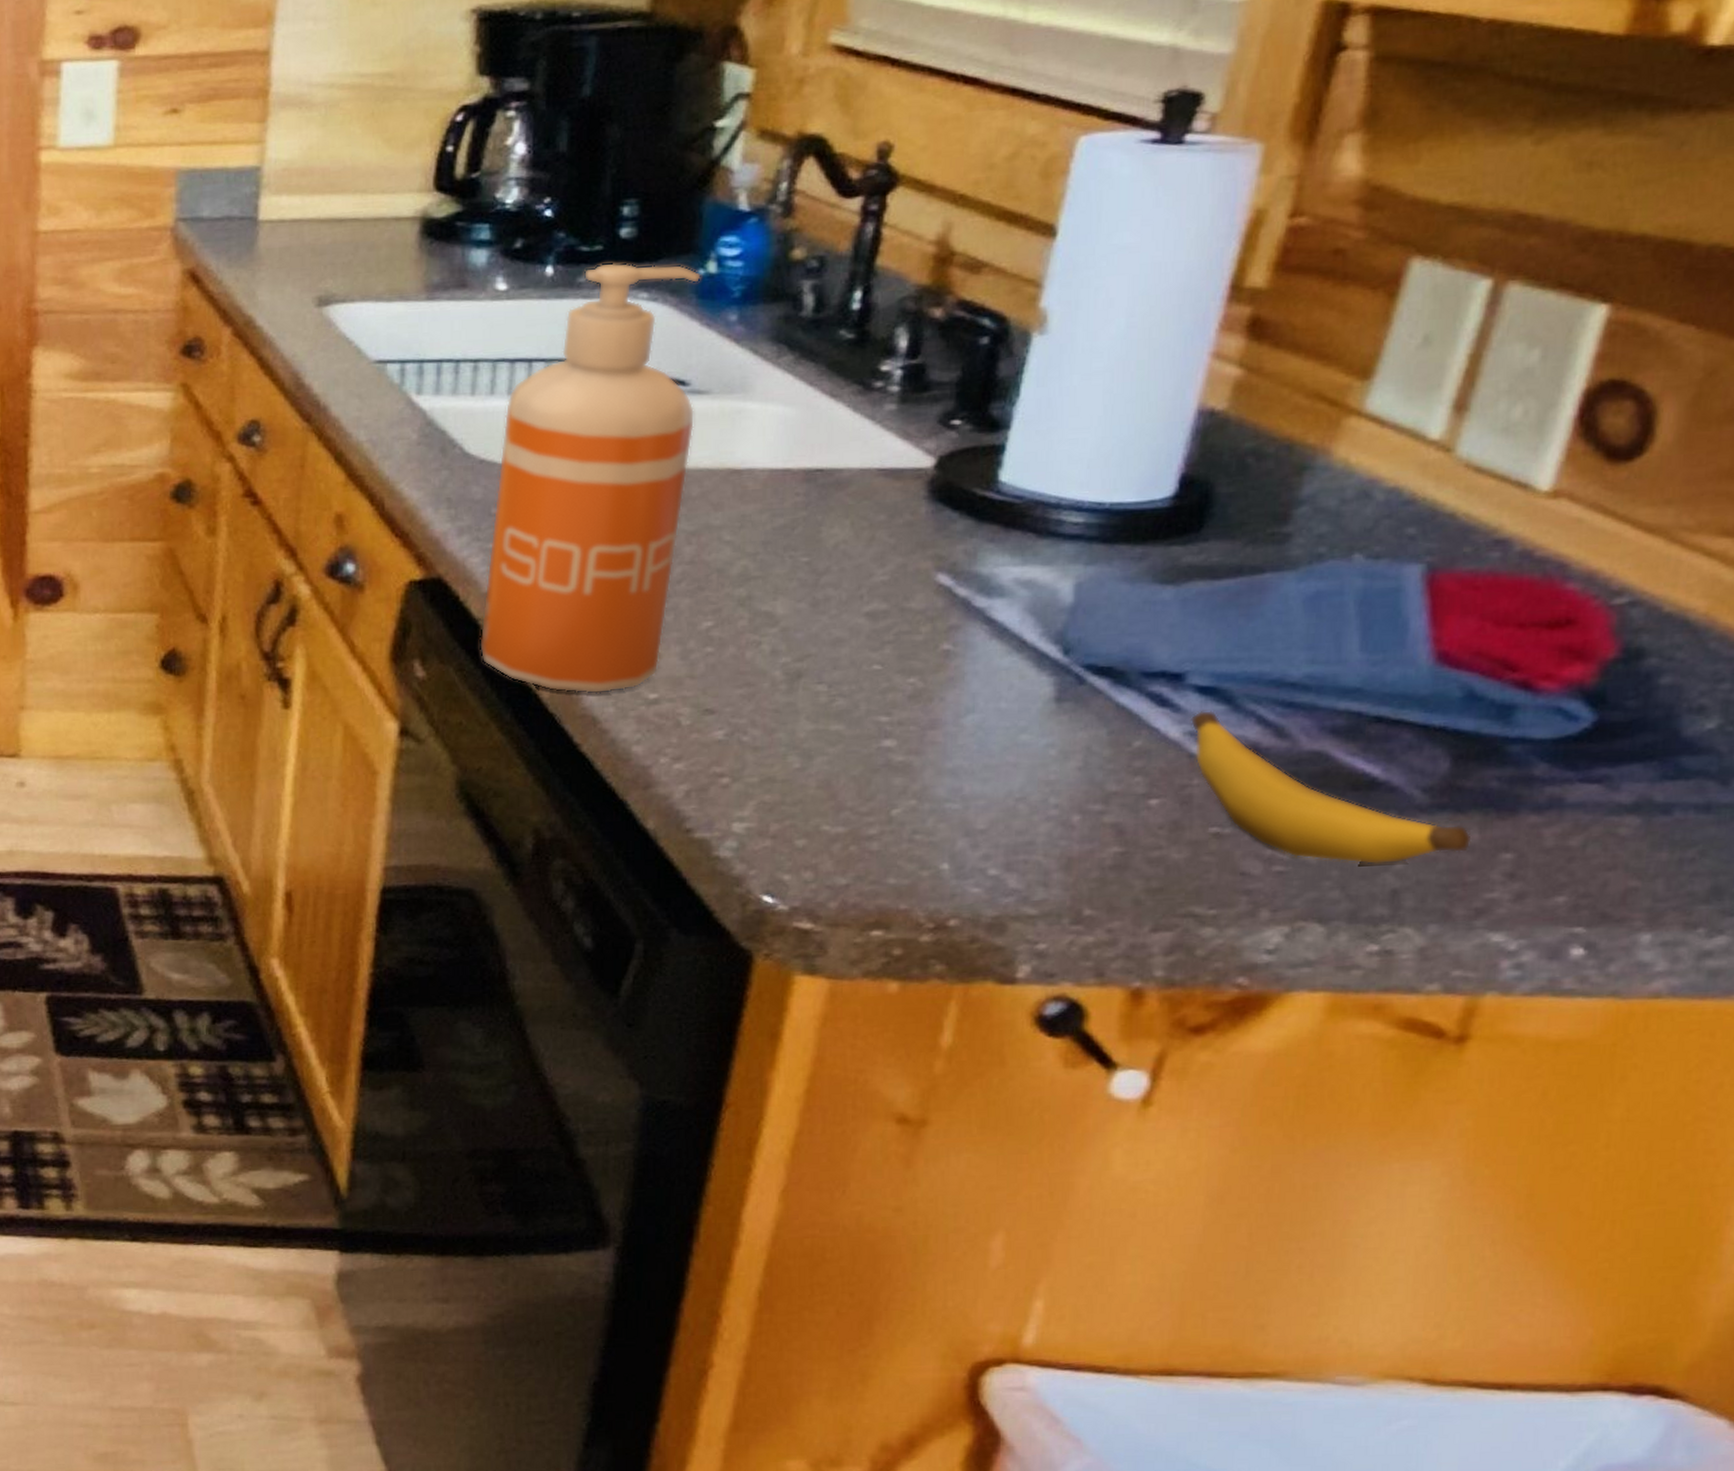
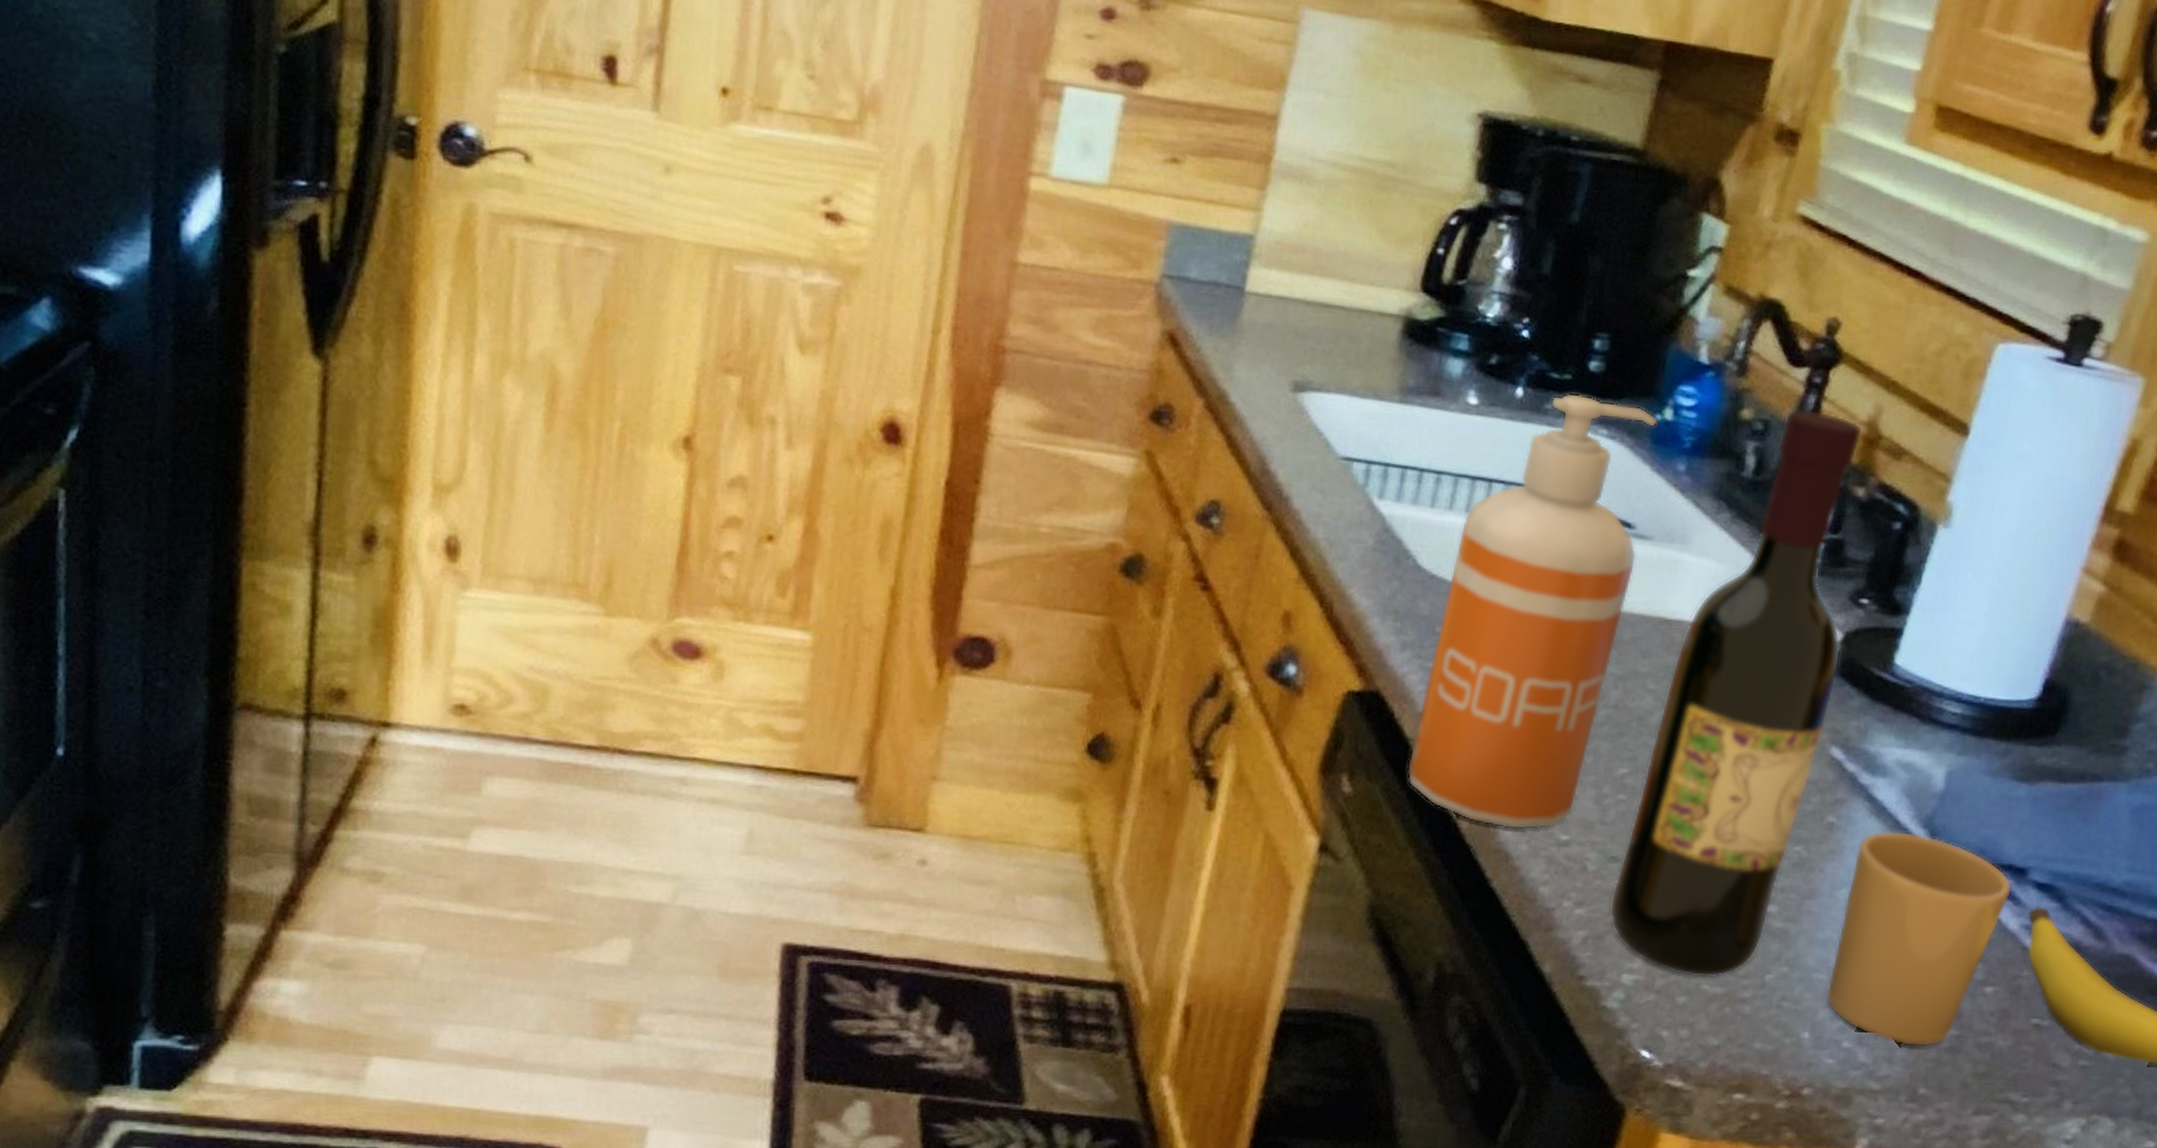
wine bottle: none [710,237,936,818] -> present [1609,408,1864,977]
mug: none [963,649,1169,868] -> present [1826,830,2013,1047]

